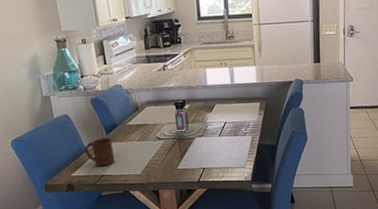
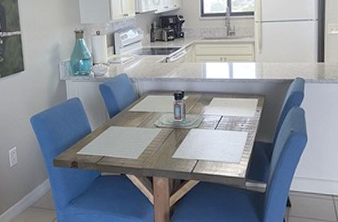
cup: present [85,137,115,167] -> none [90,121,116,148]

